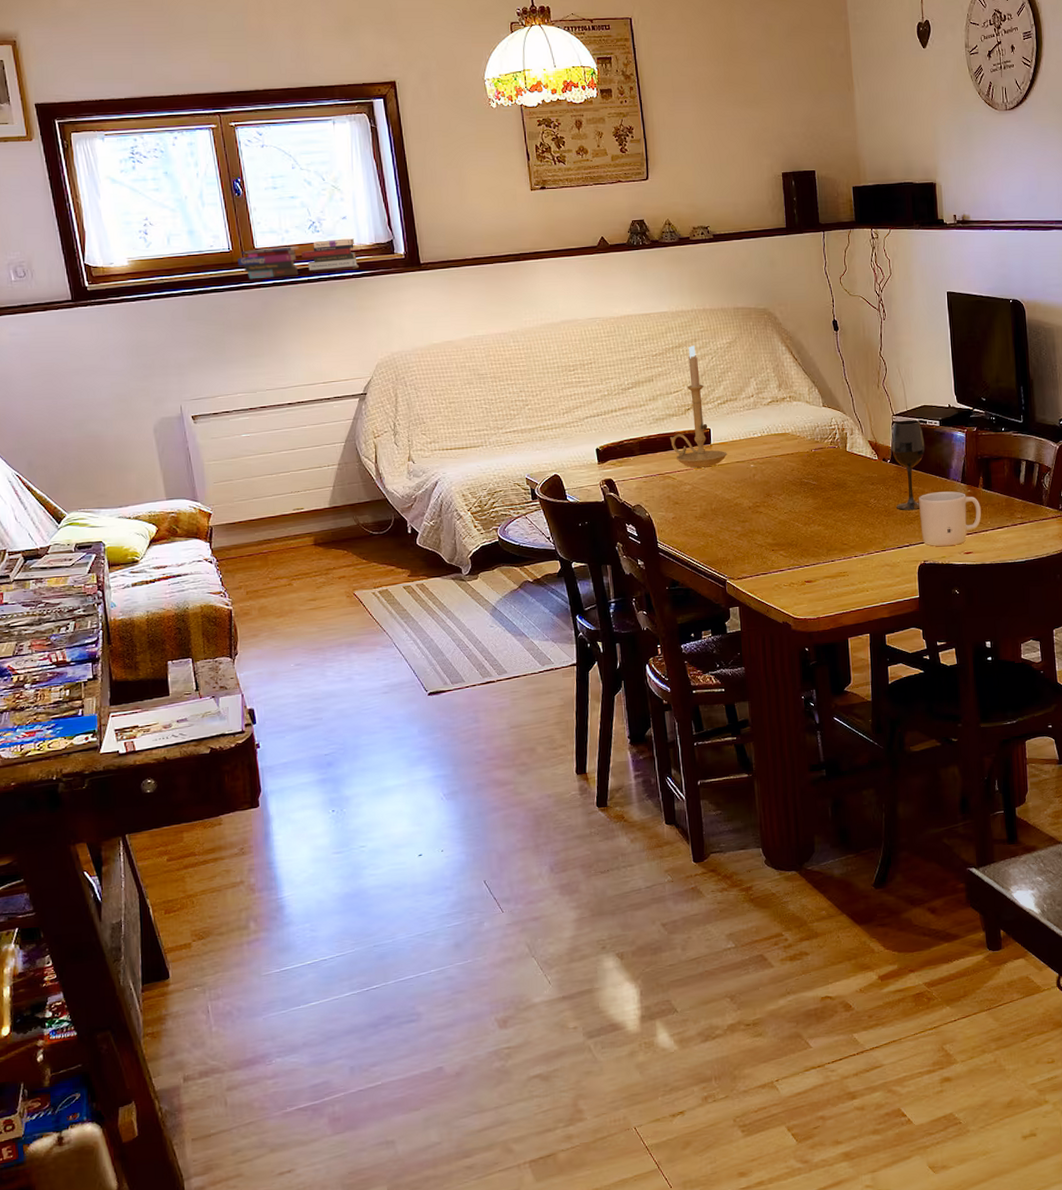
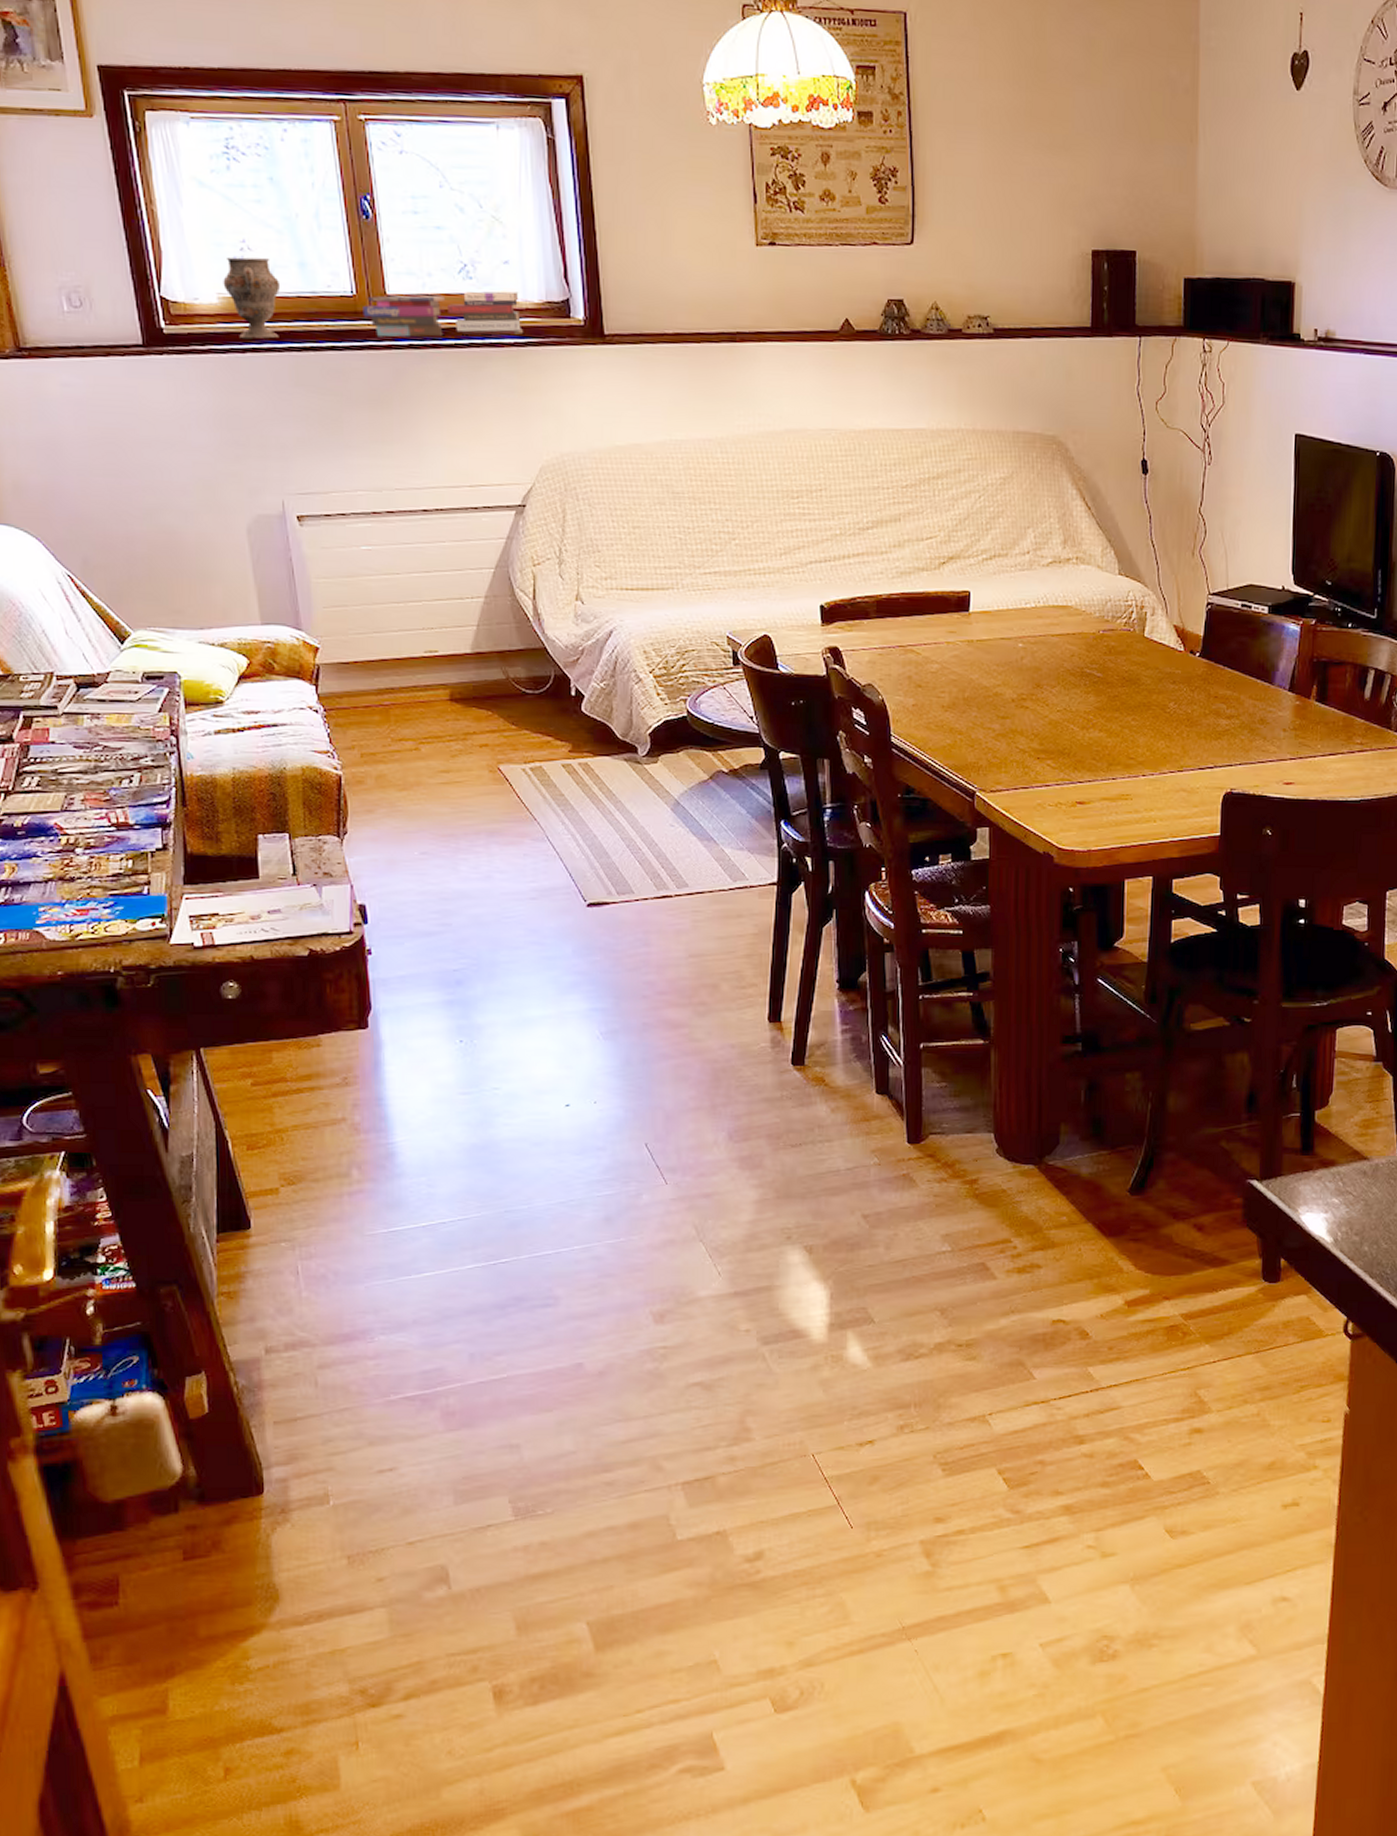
decorative vase: none [131,230,175,290] -> present [223,257,281,340]
candle holder: present [670,345,727,468] -> none [917,478,990,642]
wine glass: present [891,420,926,511] -> none [1201,602,1247,722]
mug: present [918,491,982,547] -> none [1230,700,1311,773]

